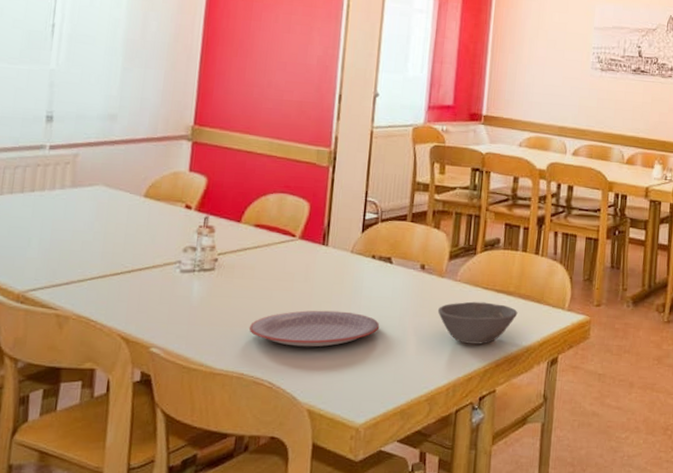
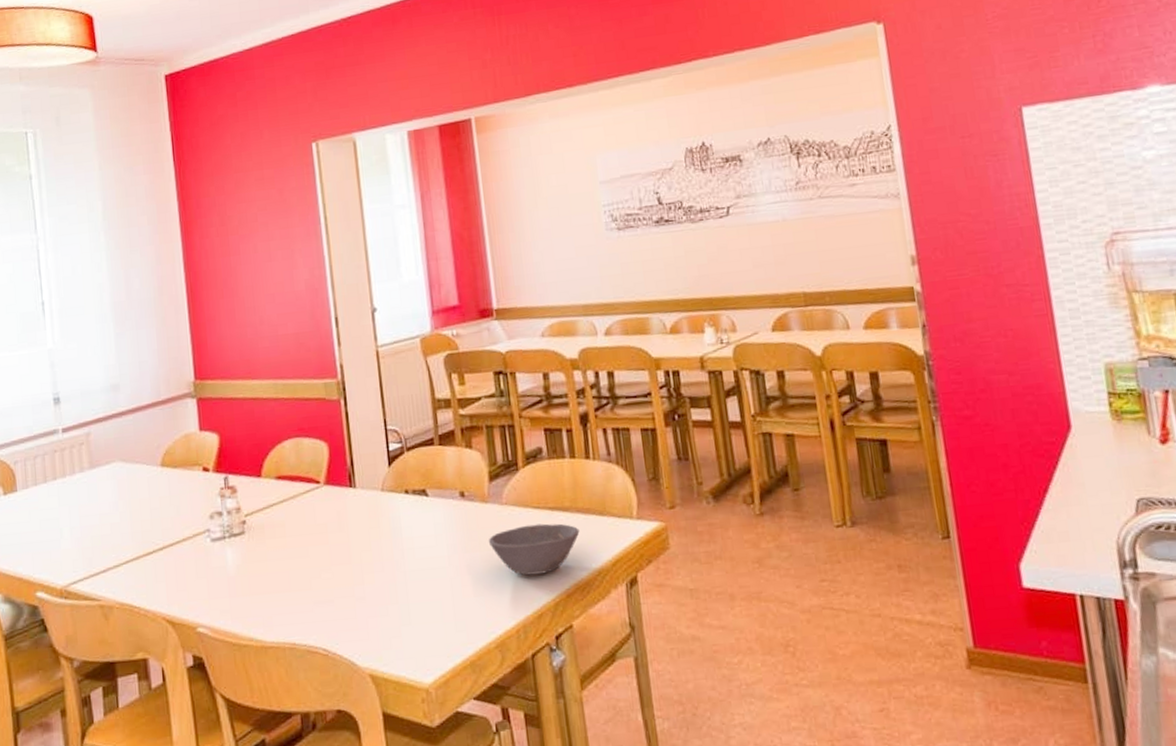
plate: present [248,310,380,347] -> none [291,558,429,606]

